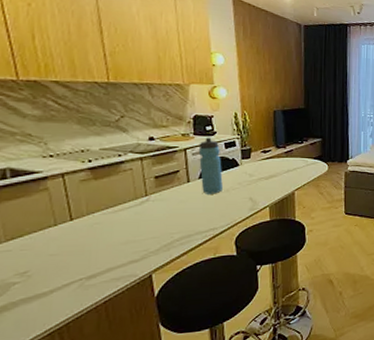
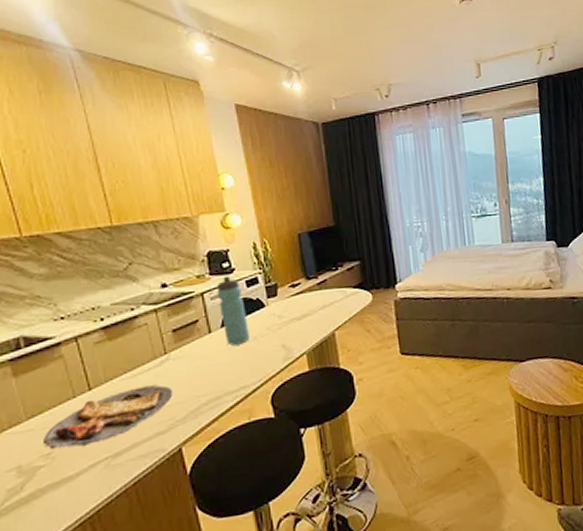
food plate: none [19,221,150,269] -> present [42,385,173,450]

